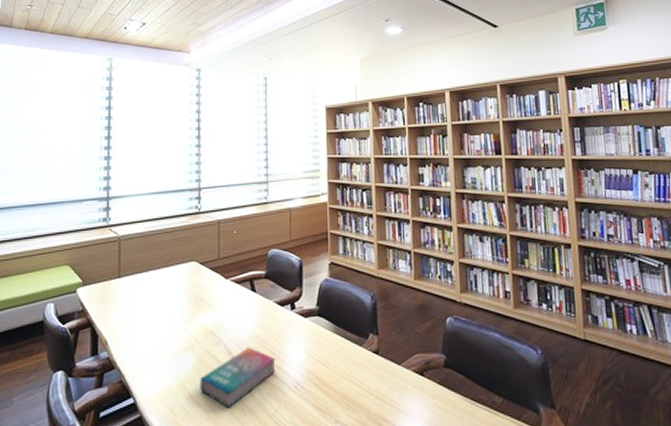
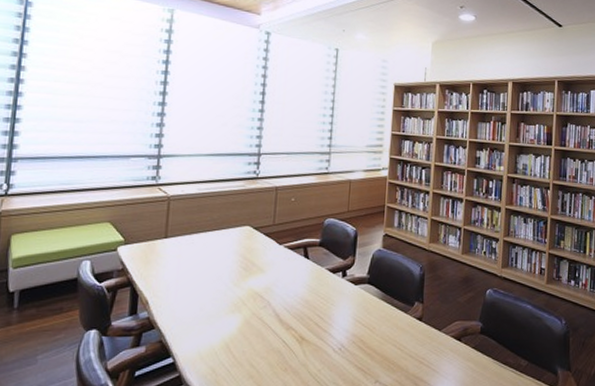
book: present [200,346,276,408] -> none [244,310,323,369]

